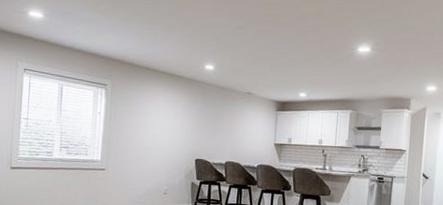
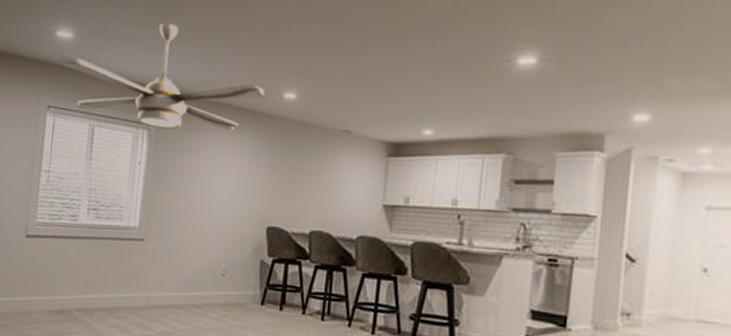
ceiling fan: none [31,11,191,91] -> present [58,24,265,130]

